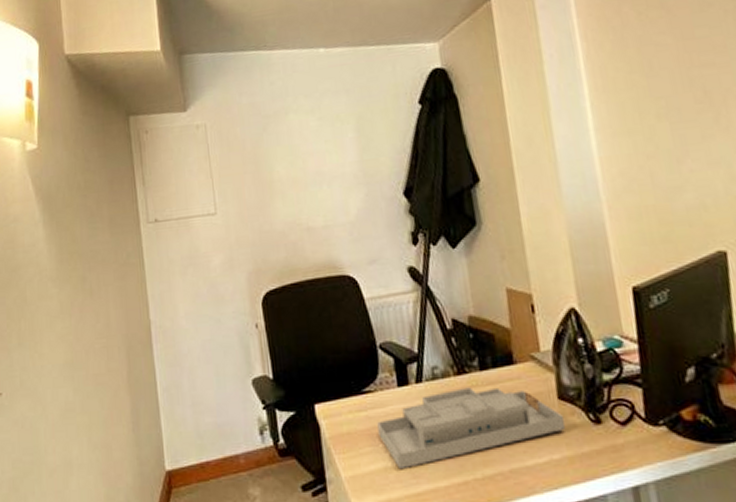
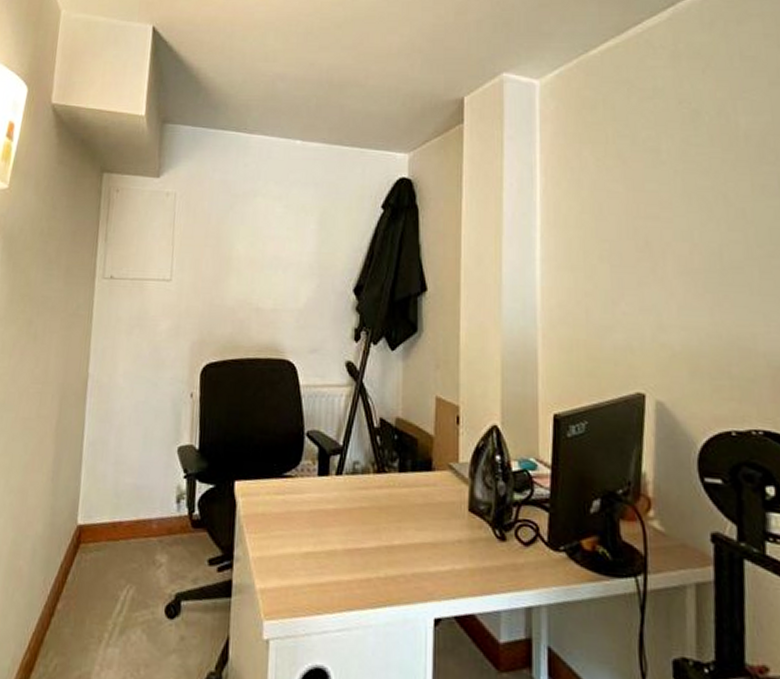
desk organizer: present [377,387,565,470] -> none [292,486,472,558]

